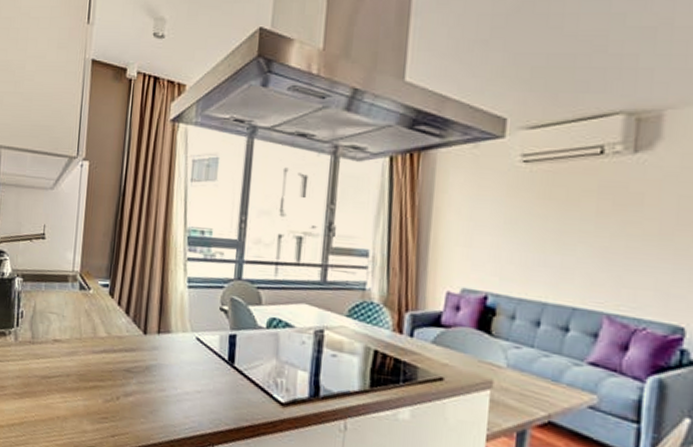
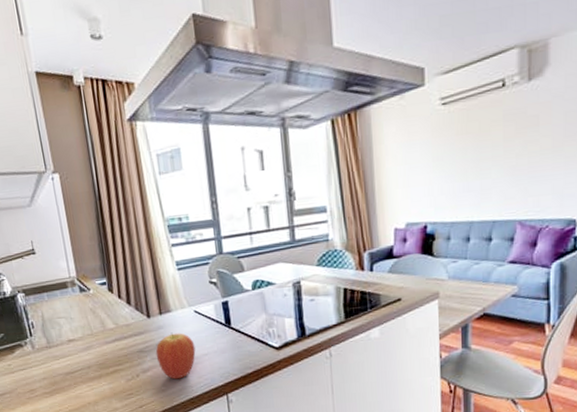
fruit: none [143,356,189,414] -> present [155,332,196,380]

